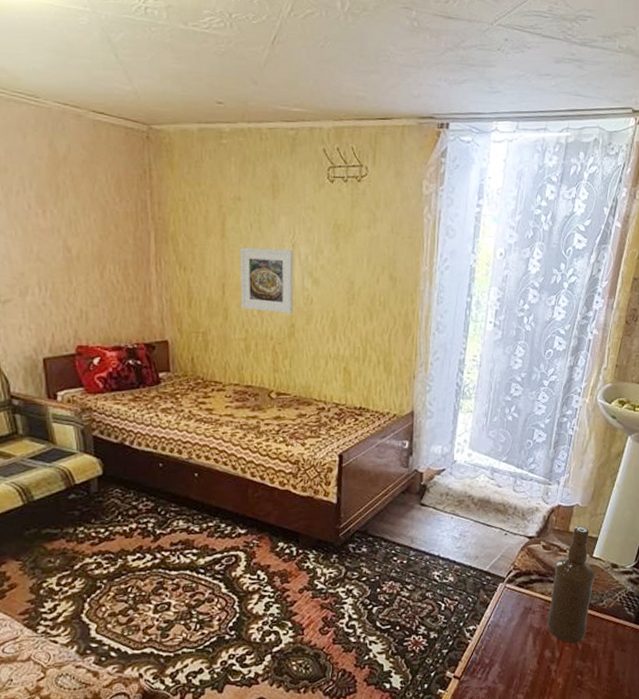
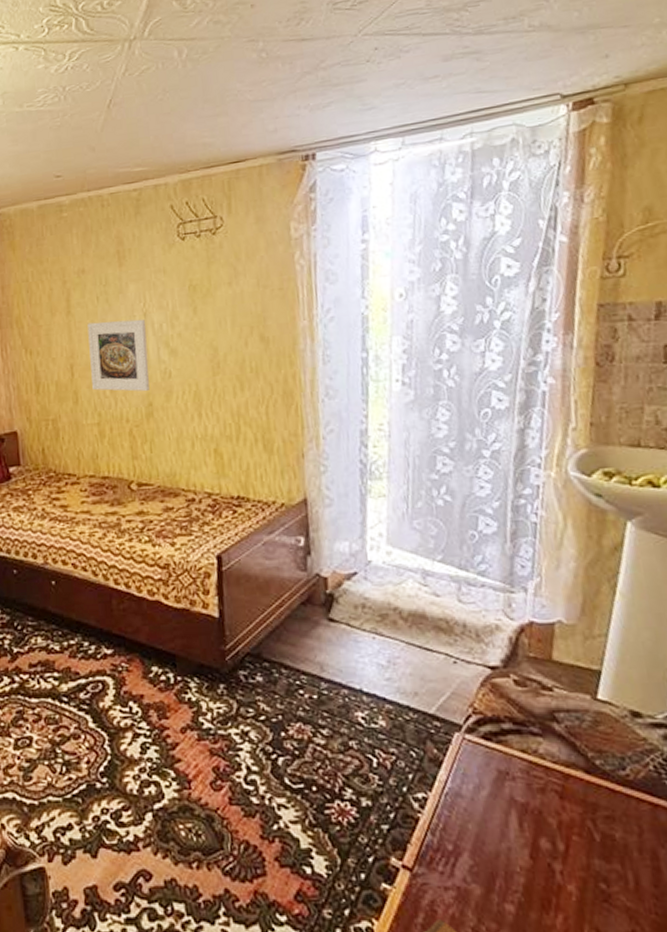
bottle: present [547,525,595,643] -> none [536,651,606,831]

